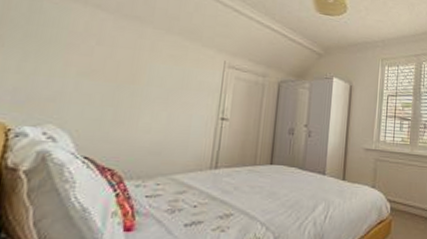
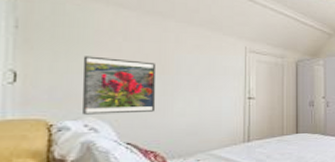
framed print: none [43,58,126,125] -> present [82,56,156,115]

